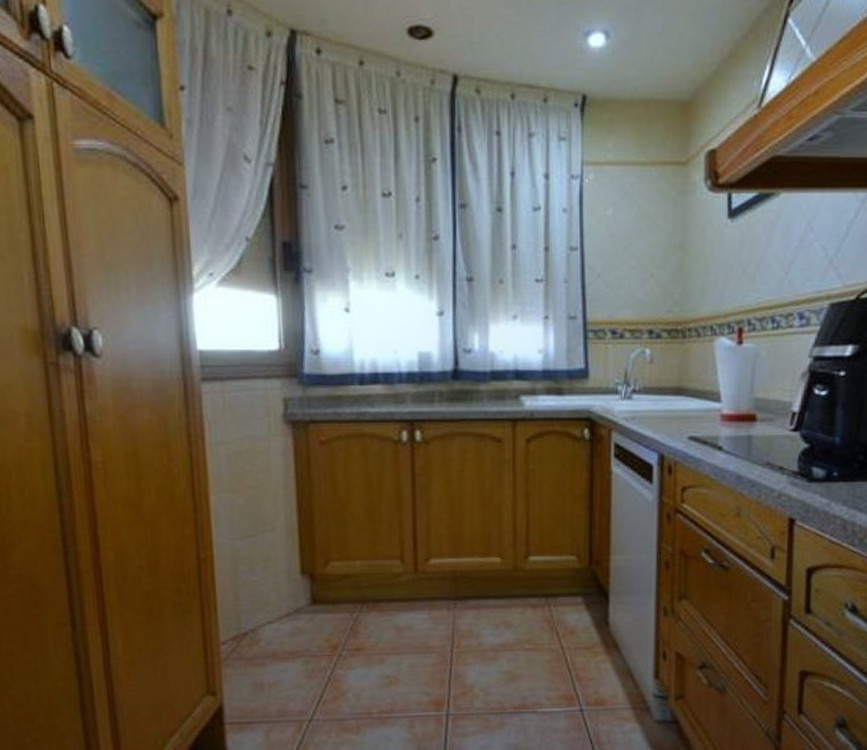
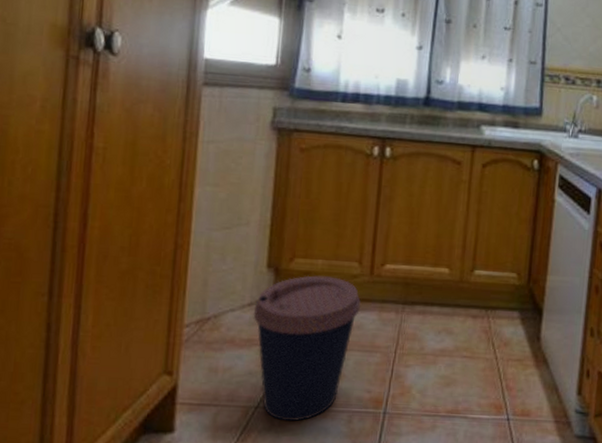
coffee cup: none [293,578,409,732] -> present [253,275,361,422]

